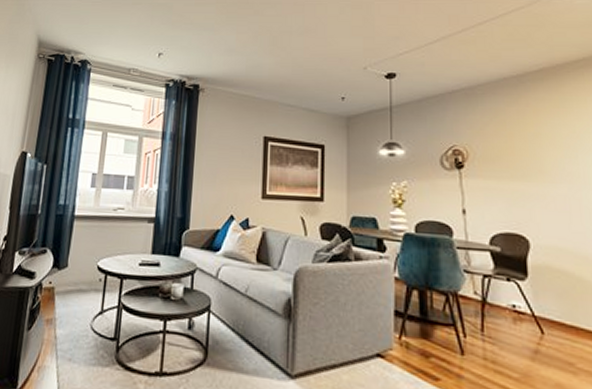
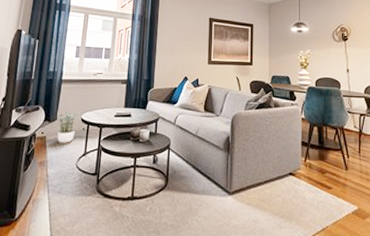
potted plant: none [68,257,92,297] -> present [57,112,77,143]

